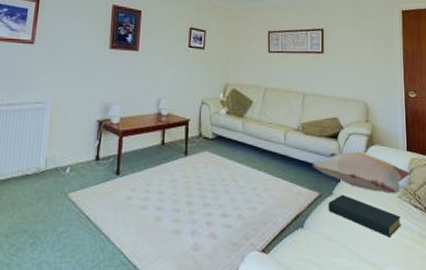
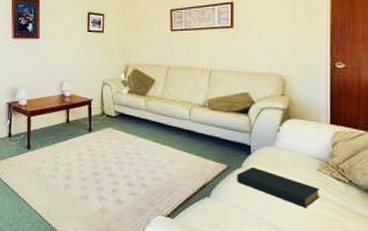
decorative pillow: present [312,151,410,194] -> none [220,126,333,167]

